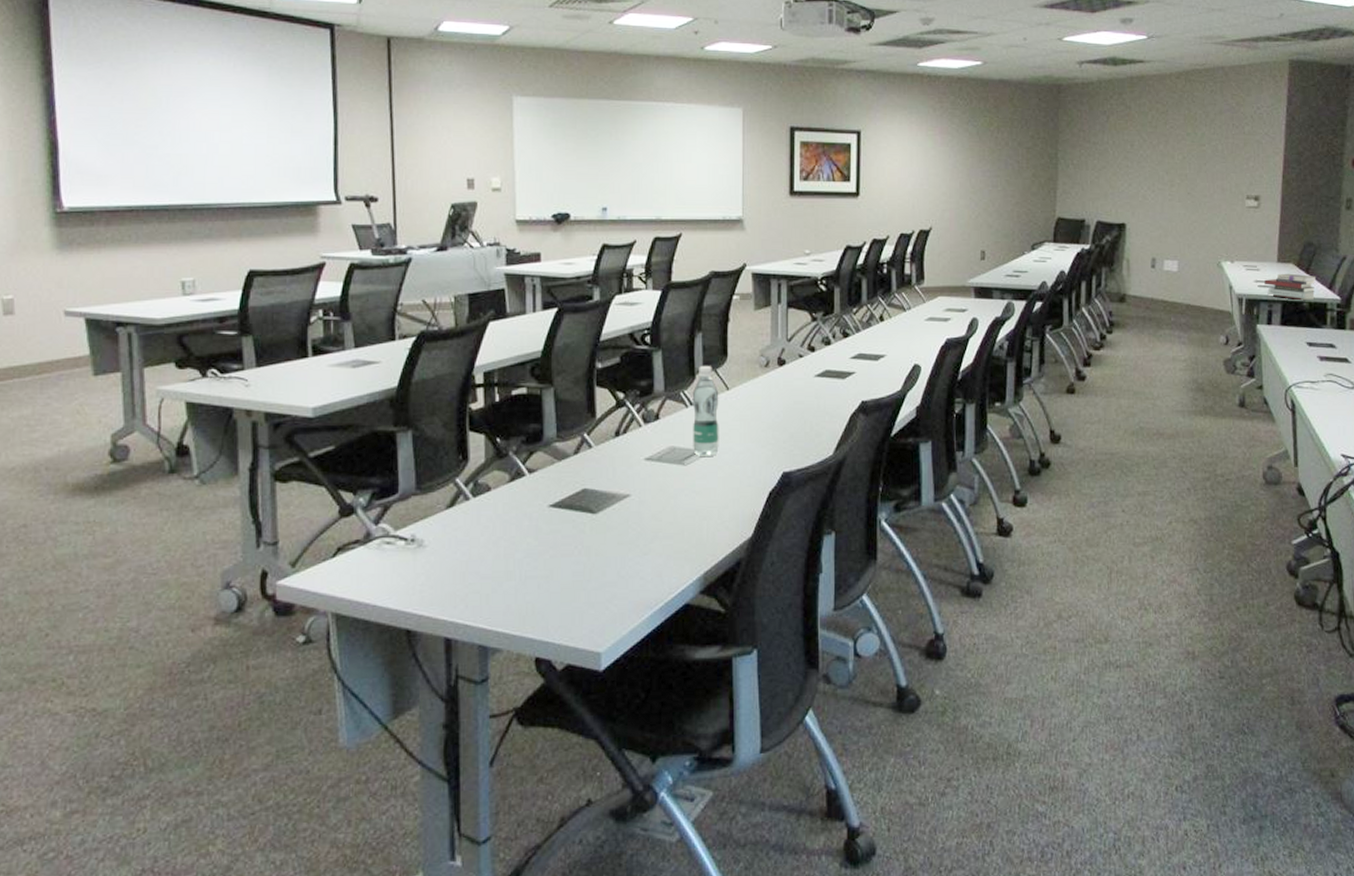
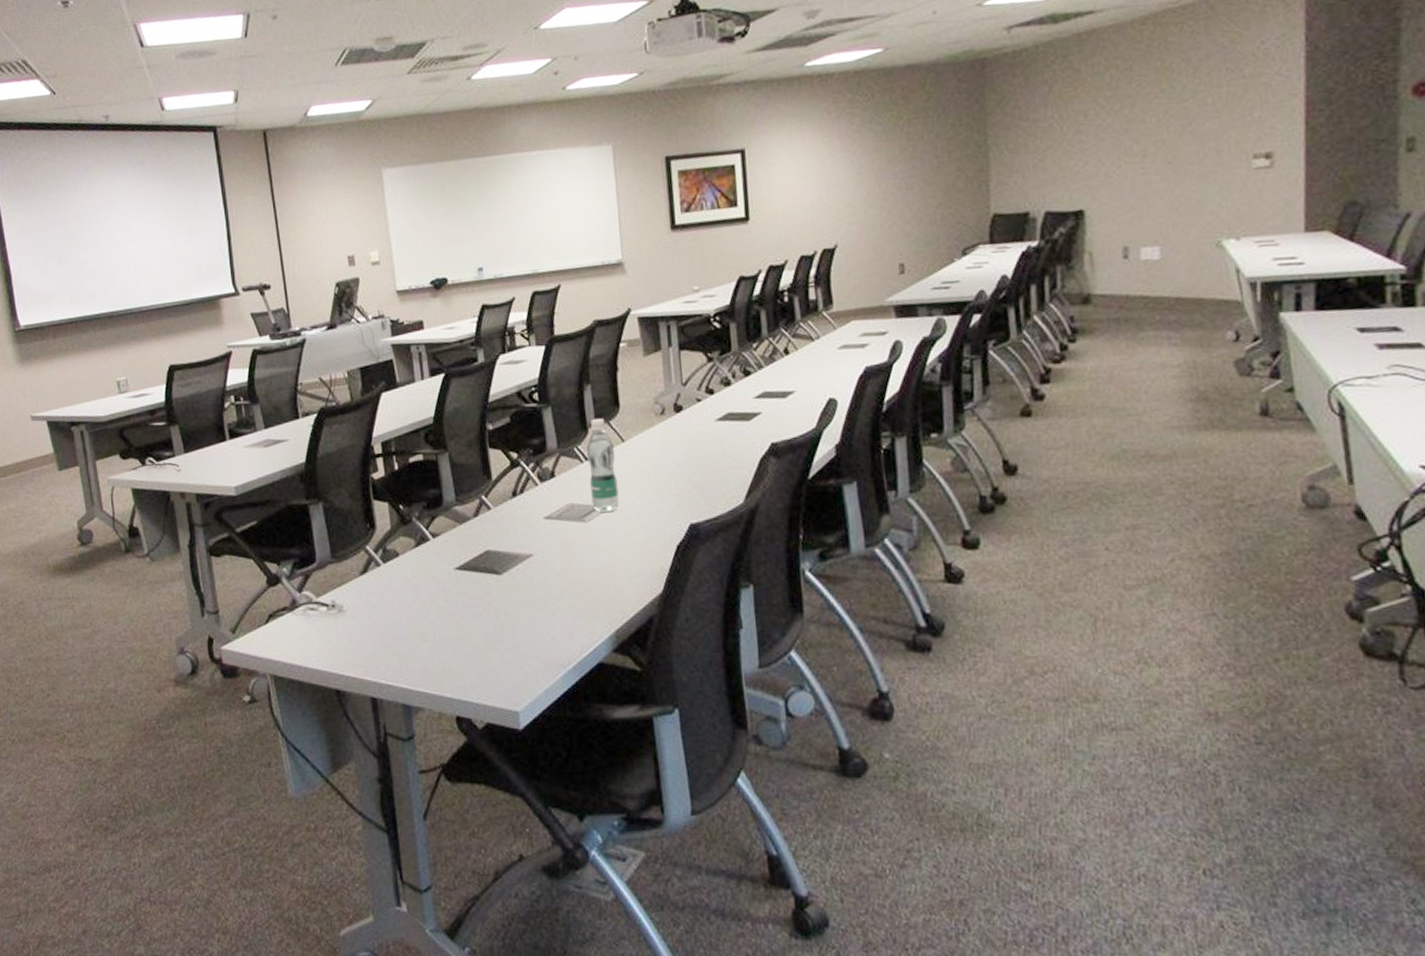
books: present [1264,273,1317,301] -> none [1287,243,1366,277]

